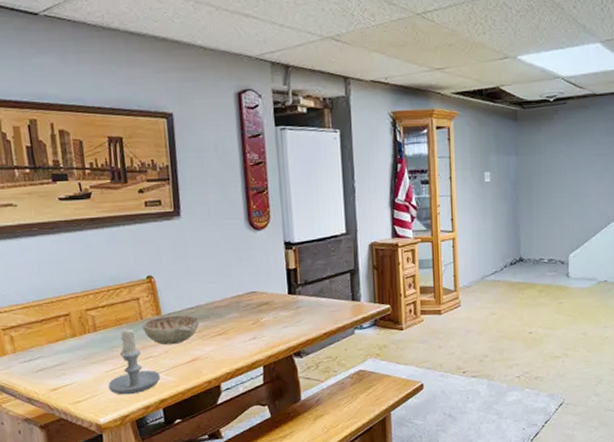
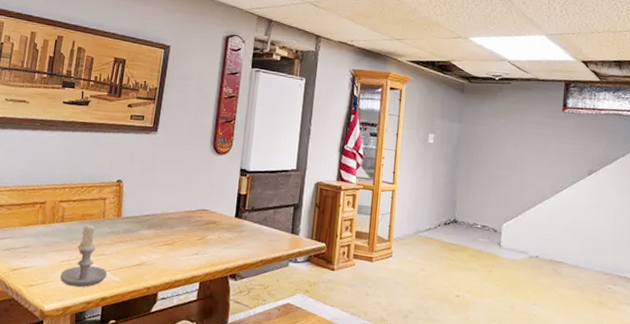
decorative bowl: present [142,315,200,345] -> none [102,218,153,247]

